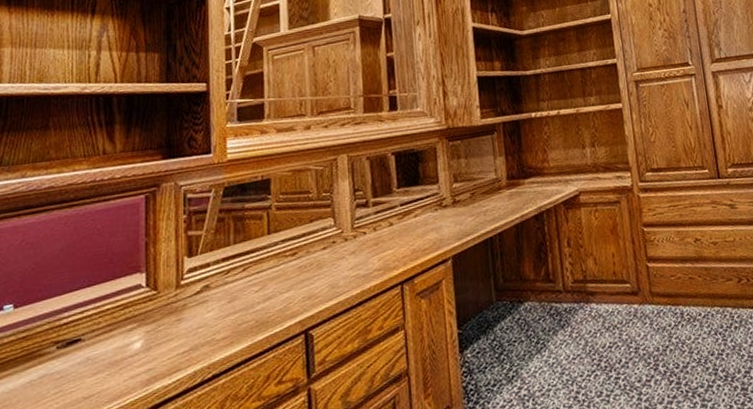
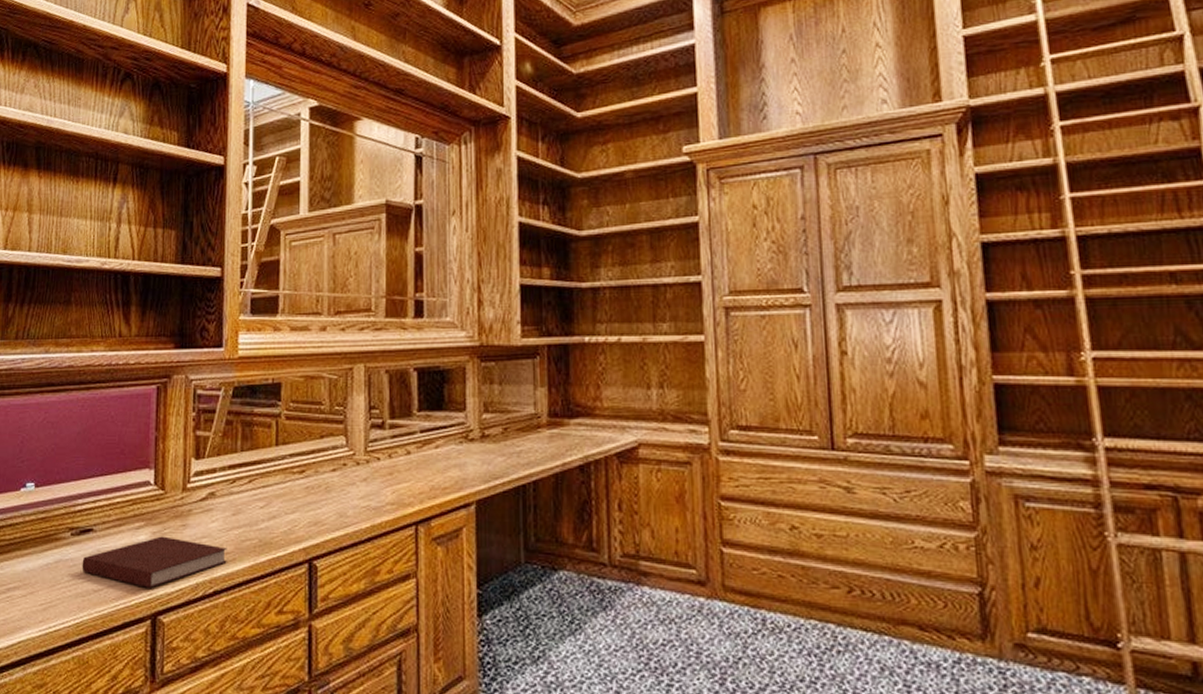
notebook: none [70,333,225,386] -> present [82,536,227,588]

